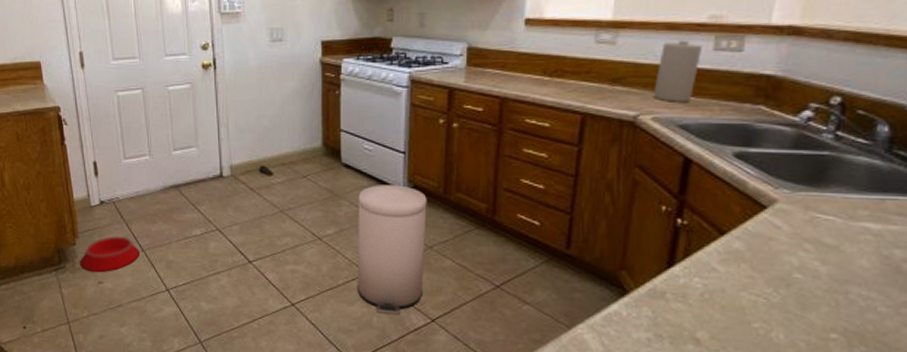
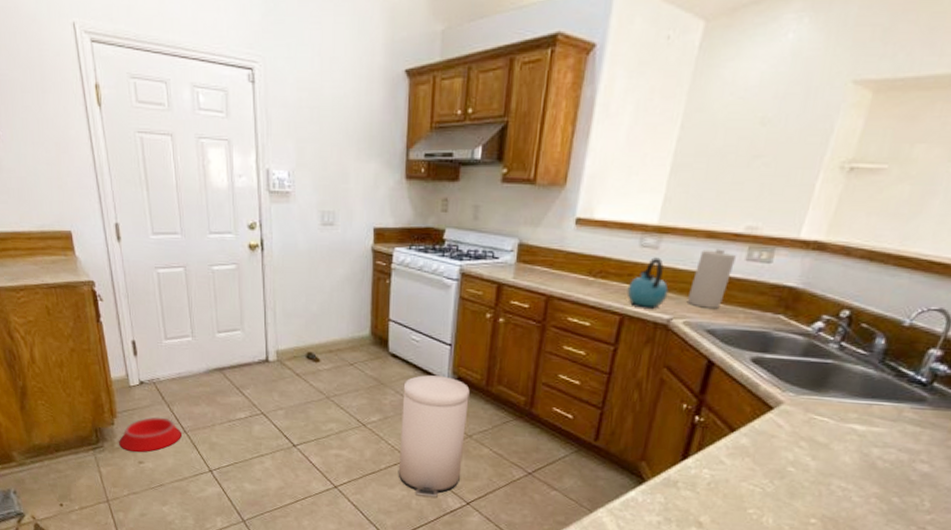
kettle: none [586,53,632,104] -> present [626,257,669,307]

